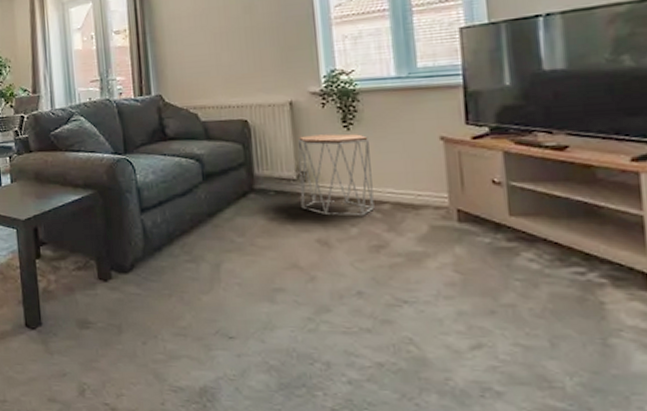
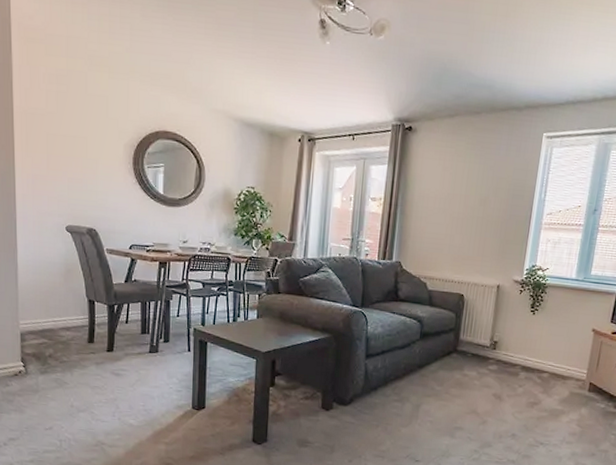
side table: present [297,134,375,216] -> none [488,313,546,379]

